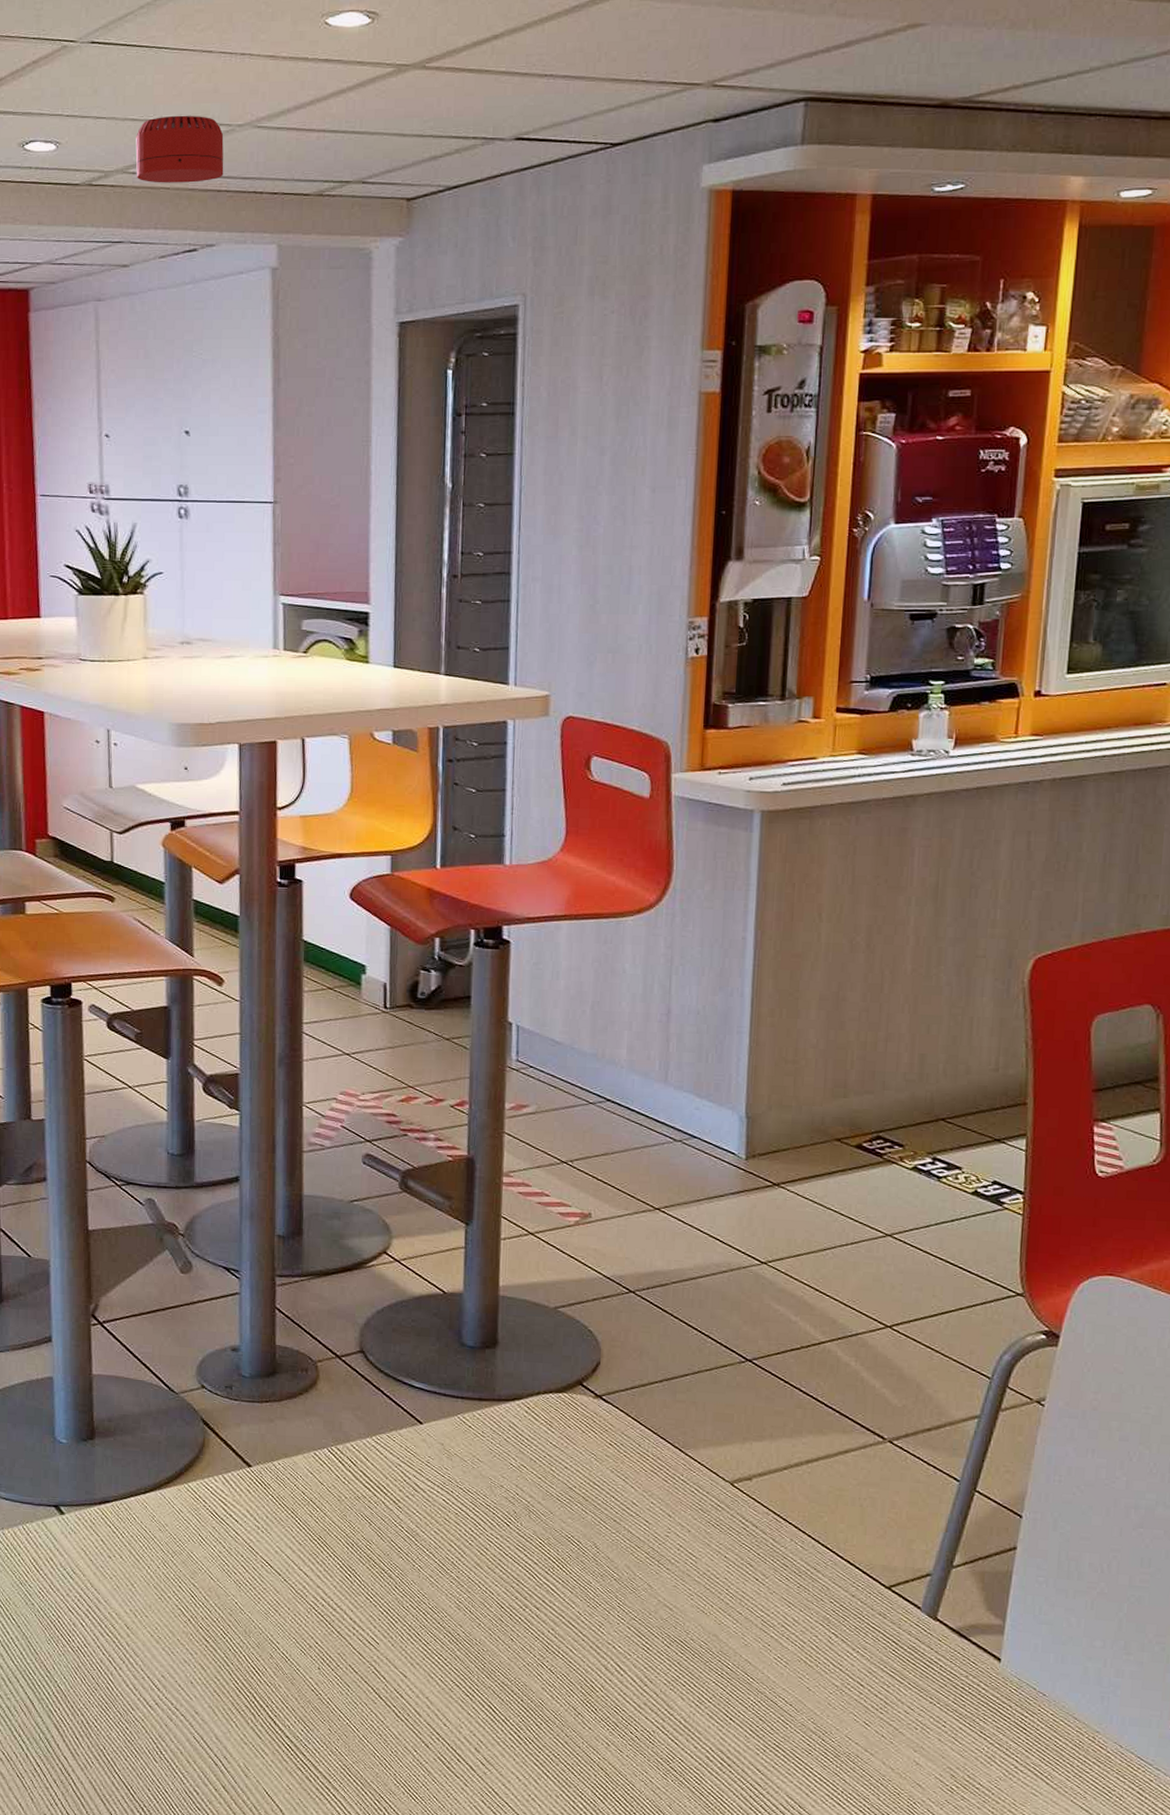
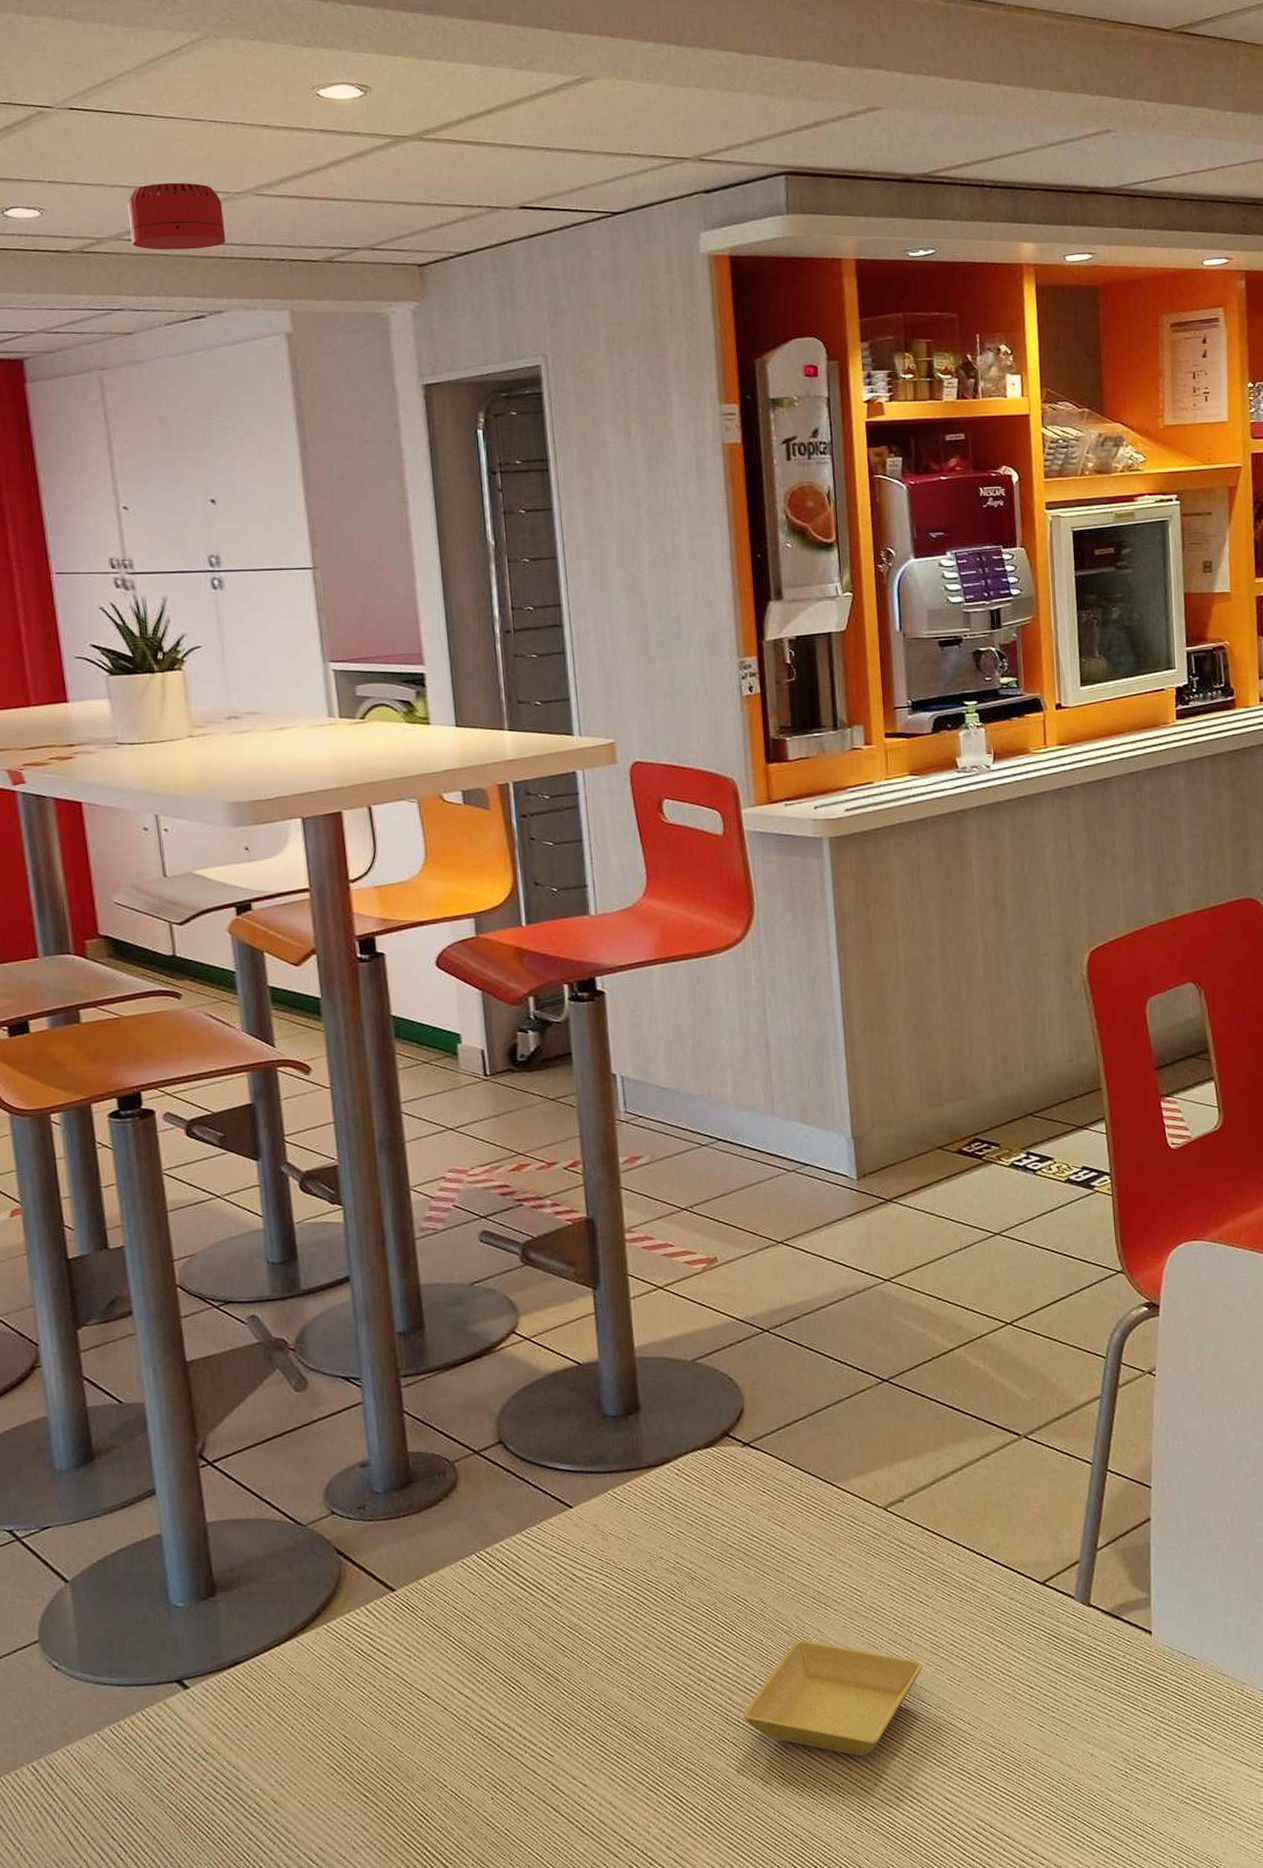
saucer: none [564,1590,751,1711] -> present [743,1639,923,1757]

